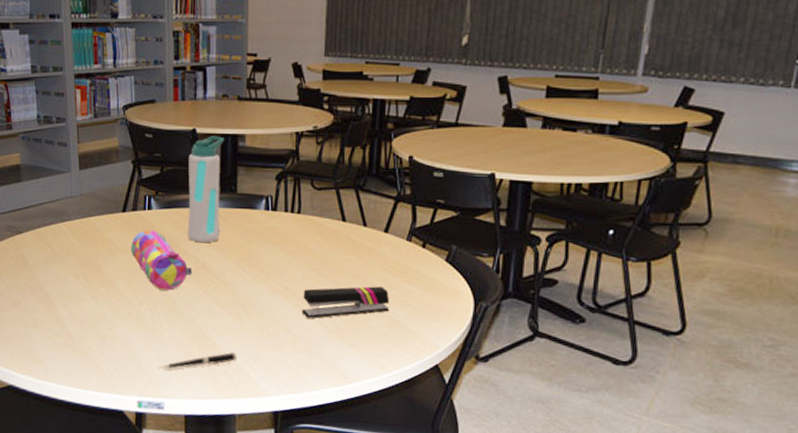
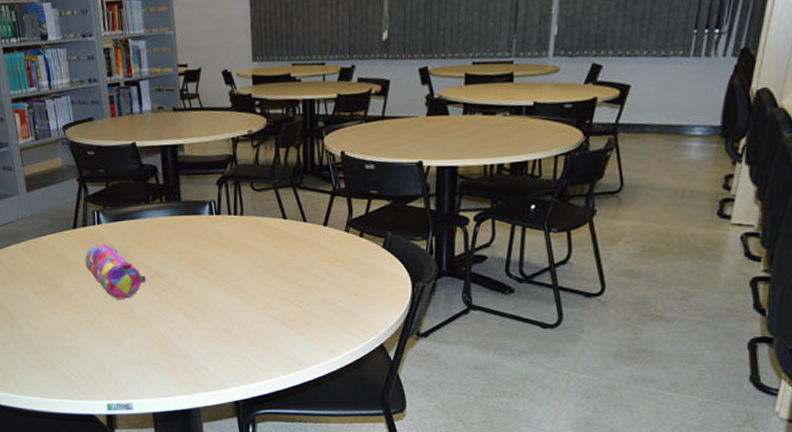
pen: present [158,351,237,369] -> none [123,350,196,373]
water bottle: present [187,136,225,243] -> none [131,148,169,252]
stapler: present [301,286,389,319] -> none [252,277,333,314]

